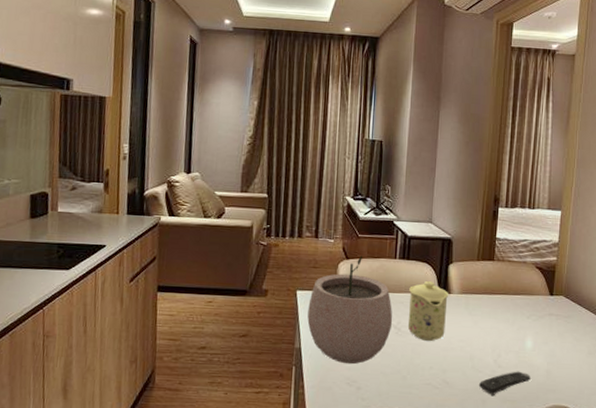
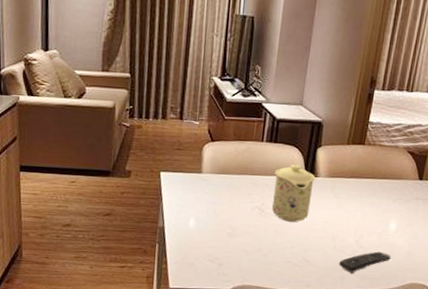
plant pot: present [307,255,393,365] -> none [171,137,257,243]

